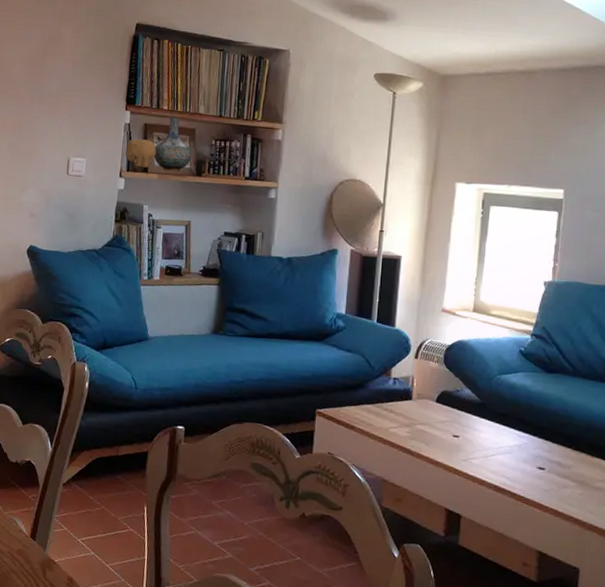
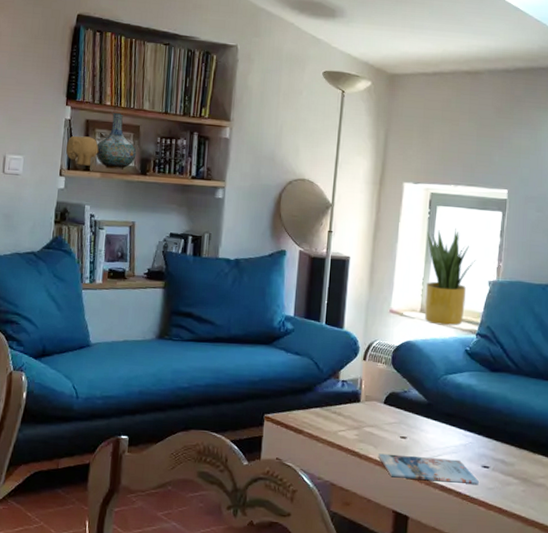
magazine: none [430,451,534,486] -> present [377,453,479,484]
planter: none [477,228,531,326] -> present [424,228,476,326]

